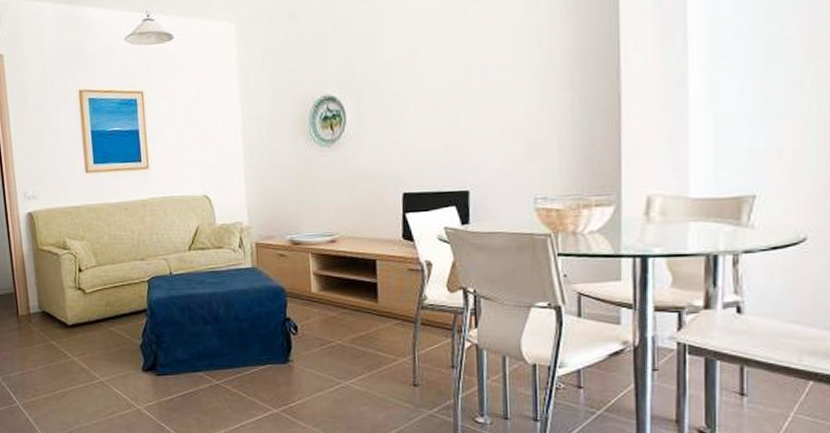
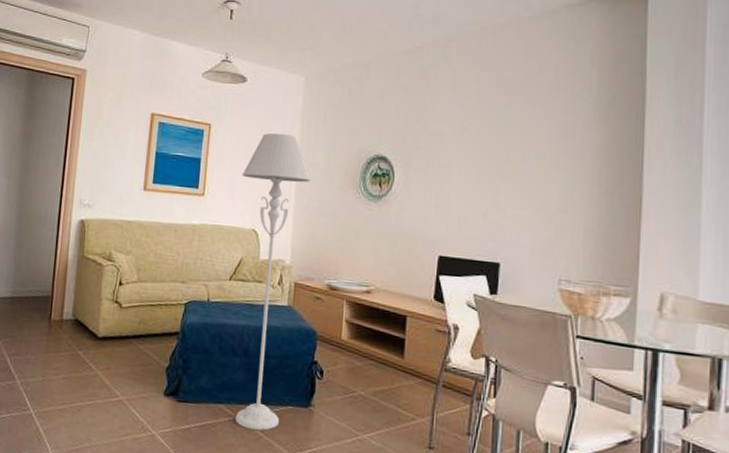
floor lamp: none [184,89,260,391] -> present [234,133,311,431]

